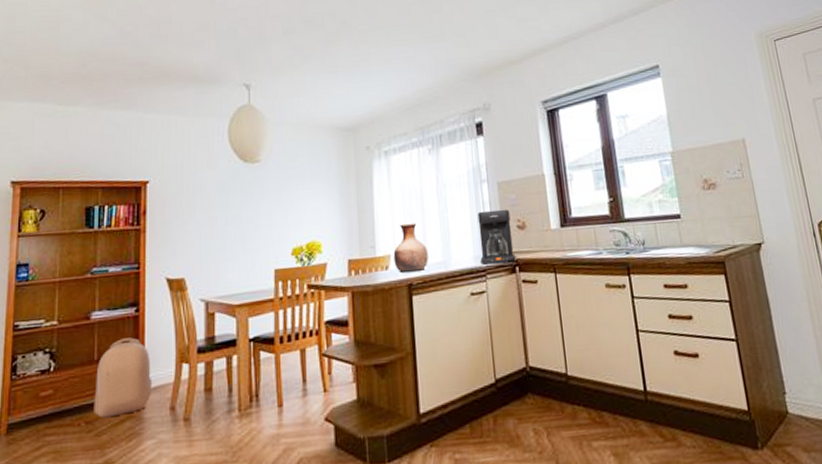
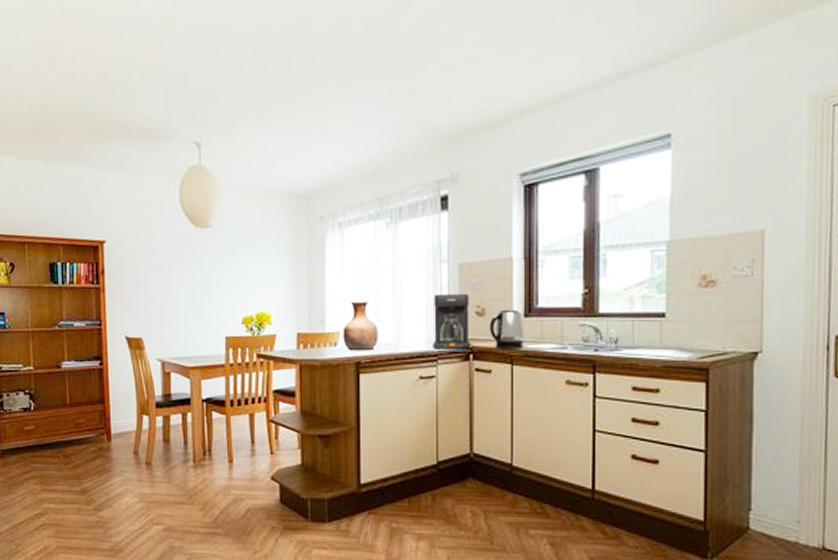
backpack: present [94,337,153,418] -> none [69,388,118,454]
kettle: none [531,220,564,260] -> present [490,309,524,350]

